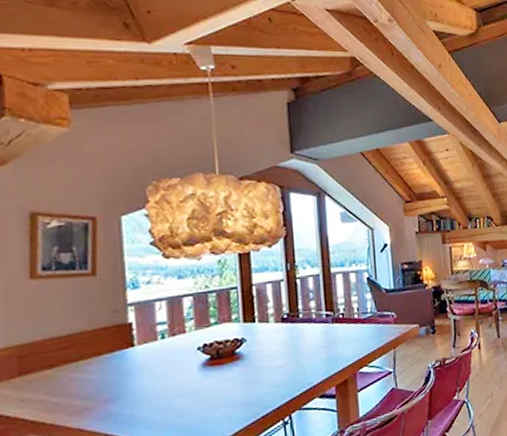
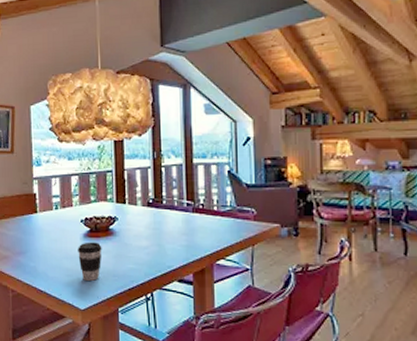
coffee cup: none [194,370,227,418] -> present [78,242,102,281]

